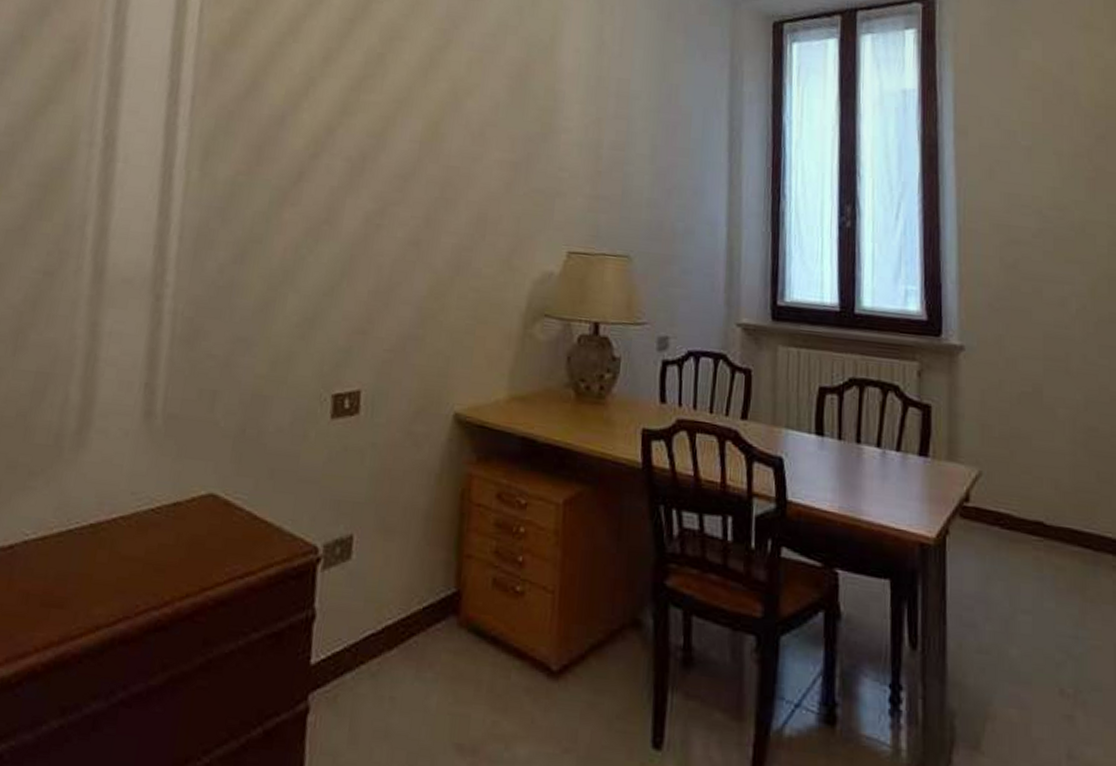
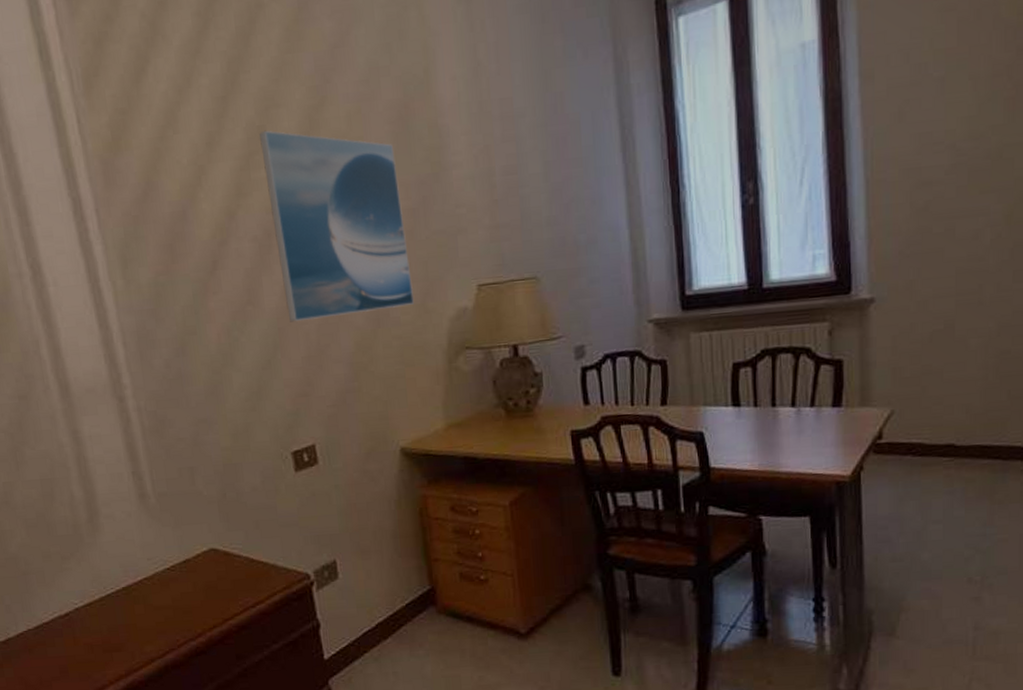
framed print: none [364,58,508,259] -> present [259,130,415,323]

